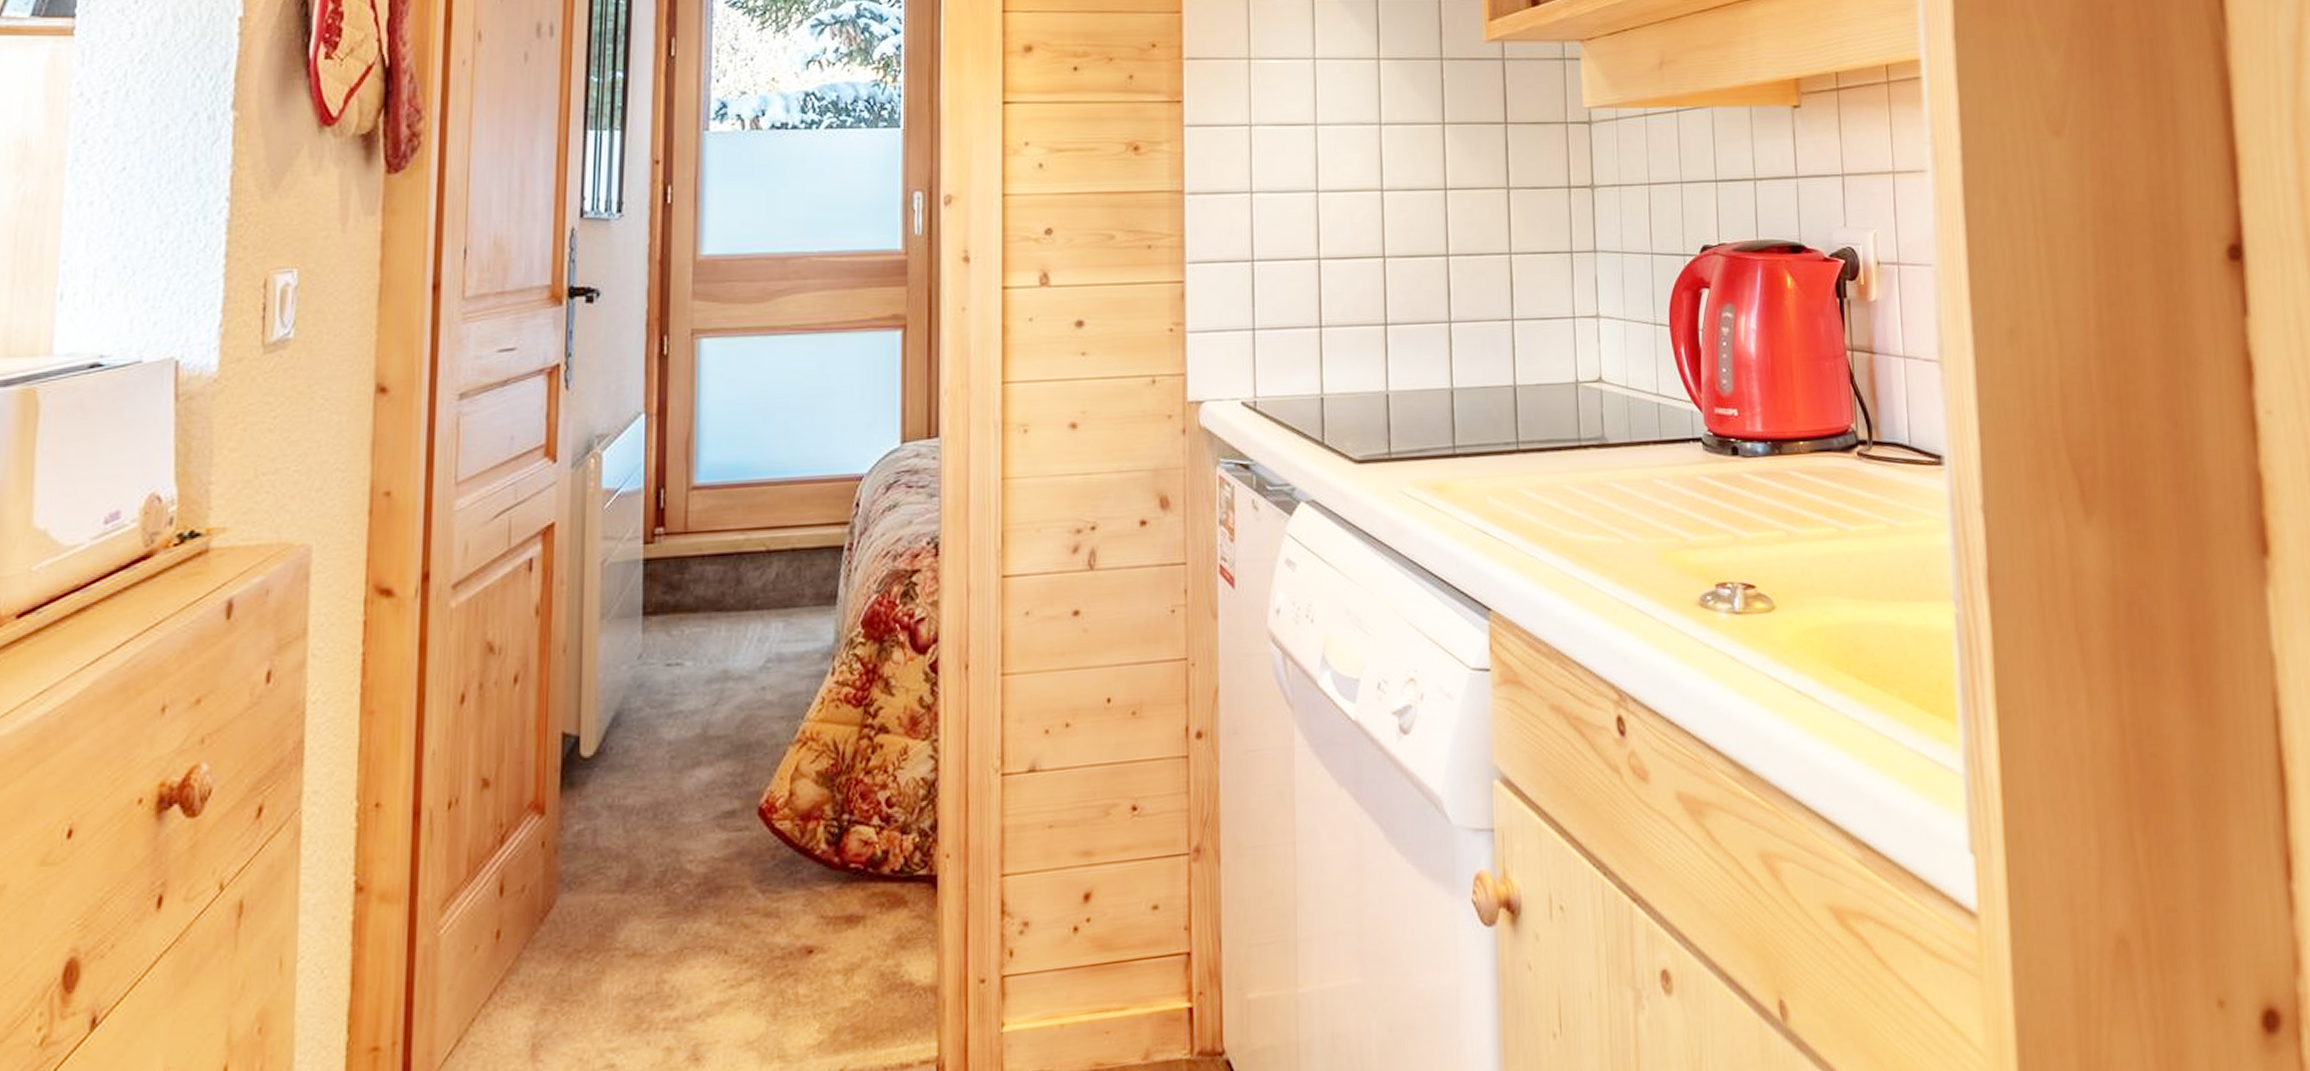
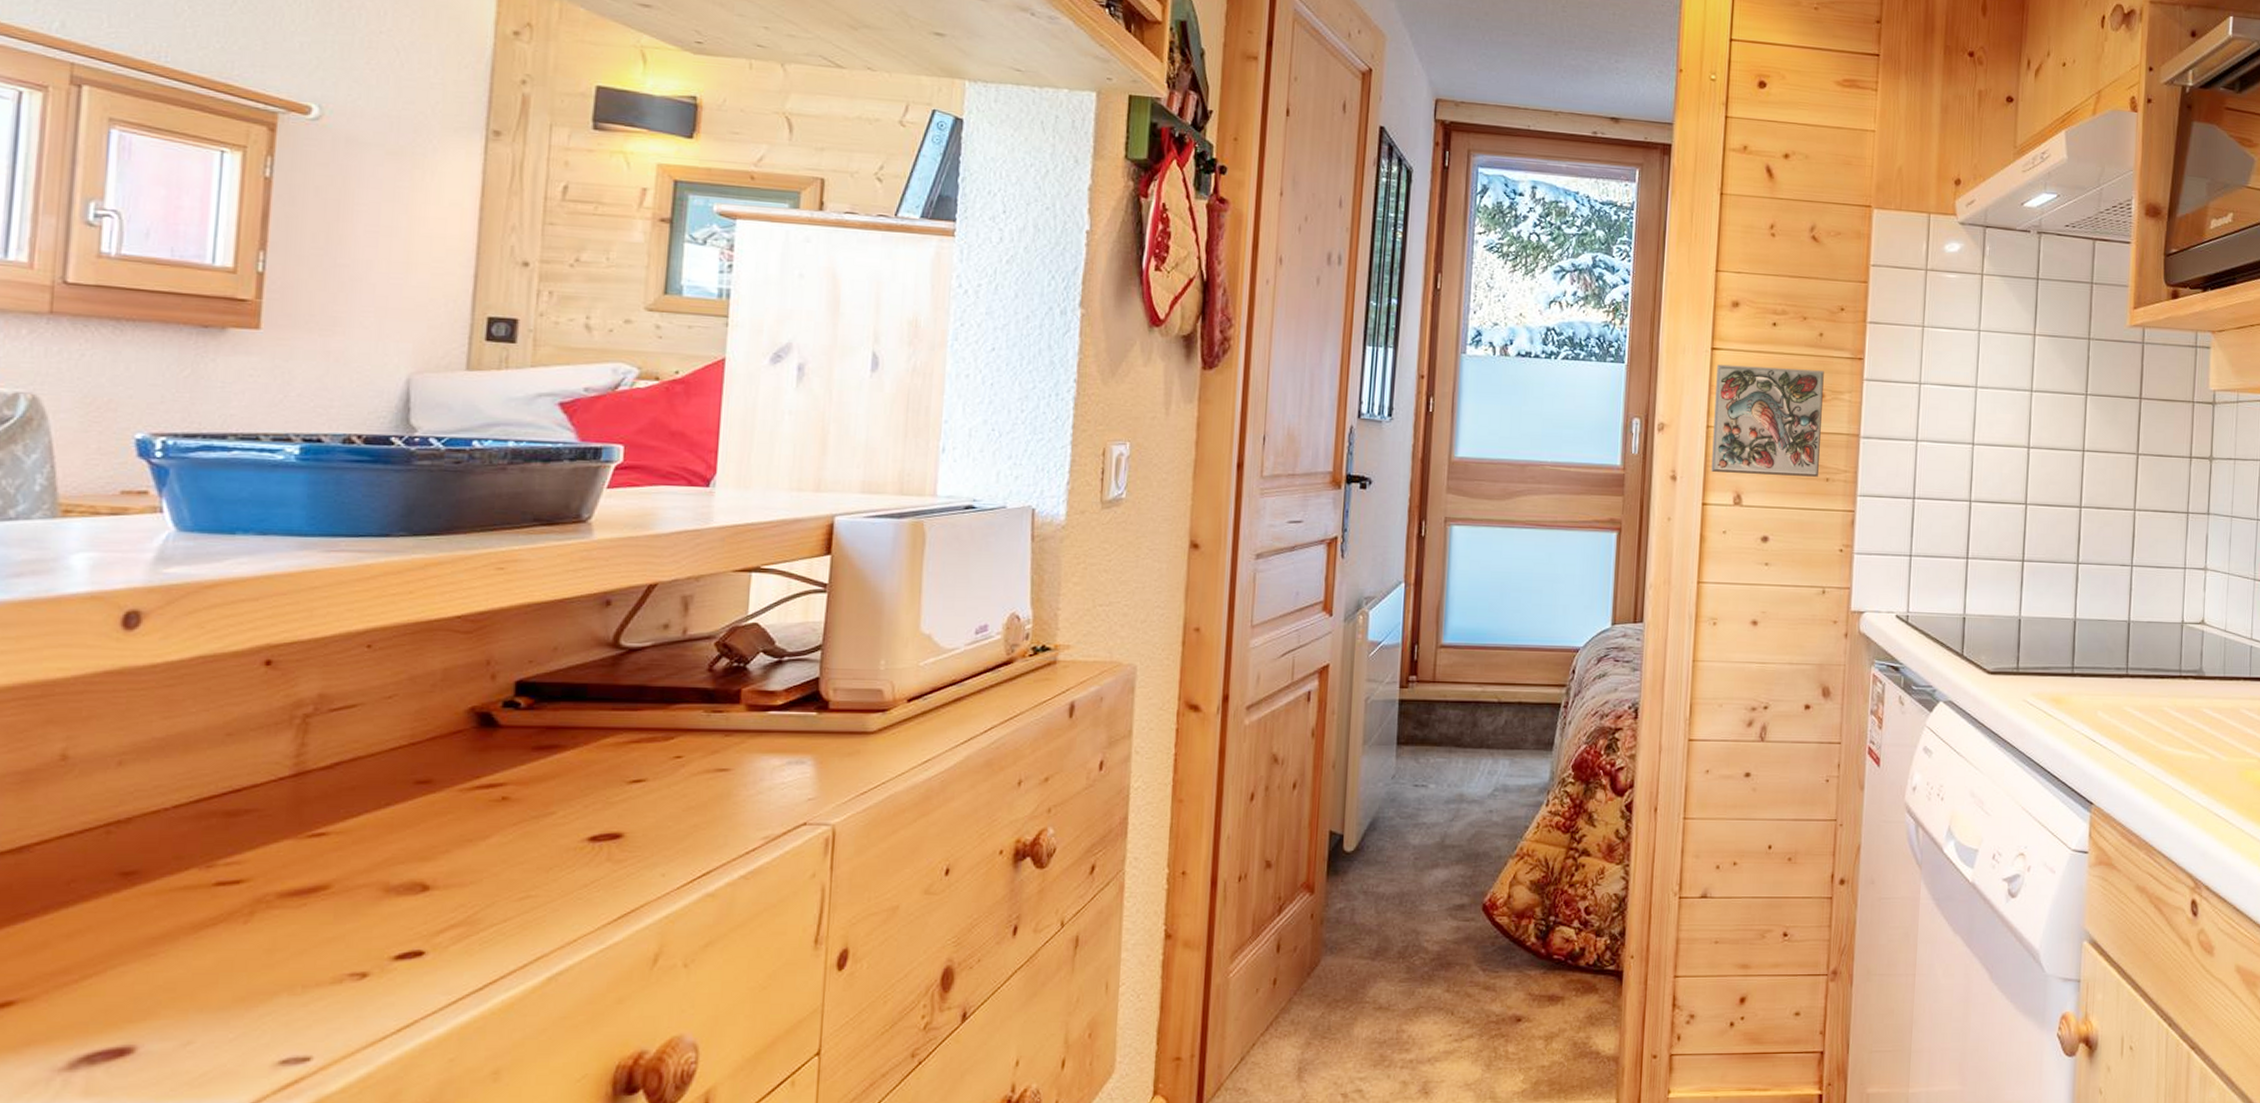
decorative tile: none [1011,119,1139,248] -> present [1711,364,1824,477]

